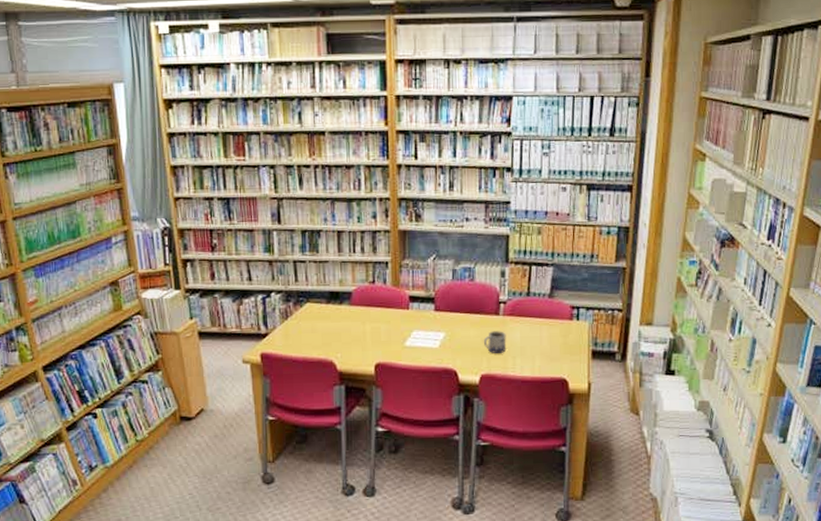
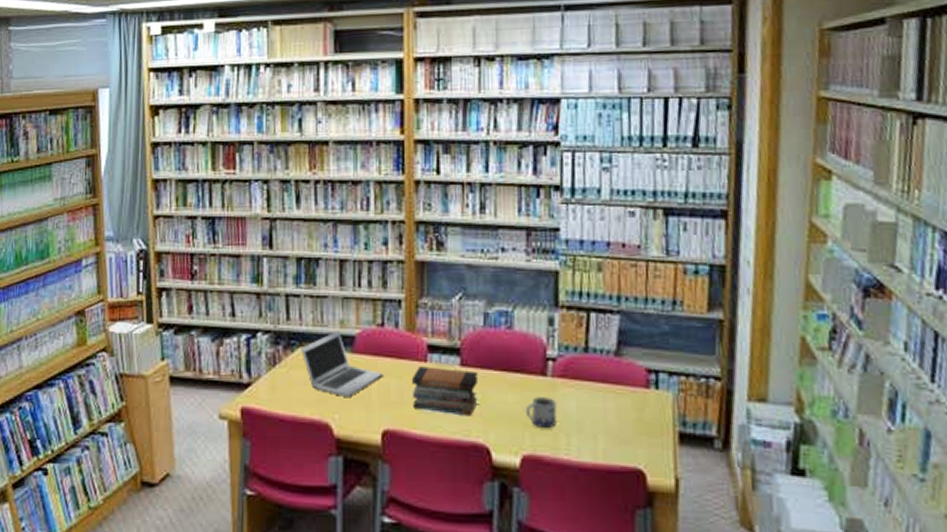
laptop: none [308,288,376,341] -> present [301,330,384,398]
book stack: none [397,313,449,349] -> present [411,366,479,417]

